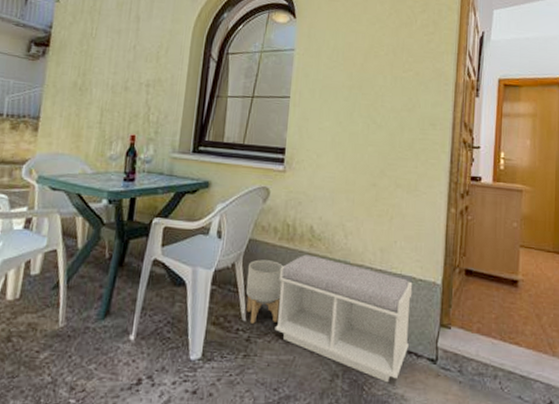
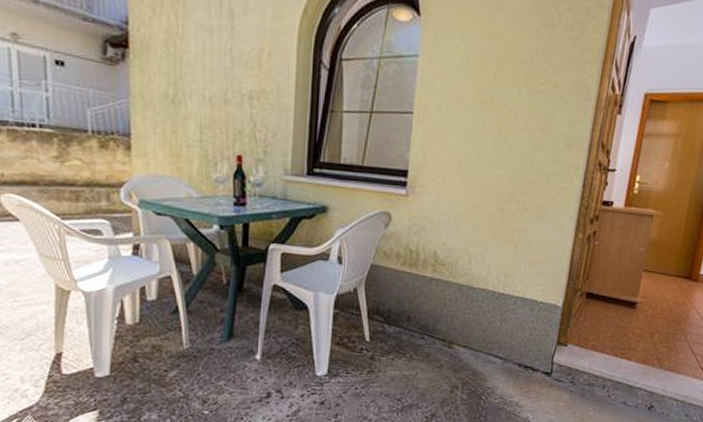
planter: present [245,259,284,324] -> none [368,284,407,344]
bench: present [274,254,413,383] -> none [398,279,534,393]

